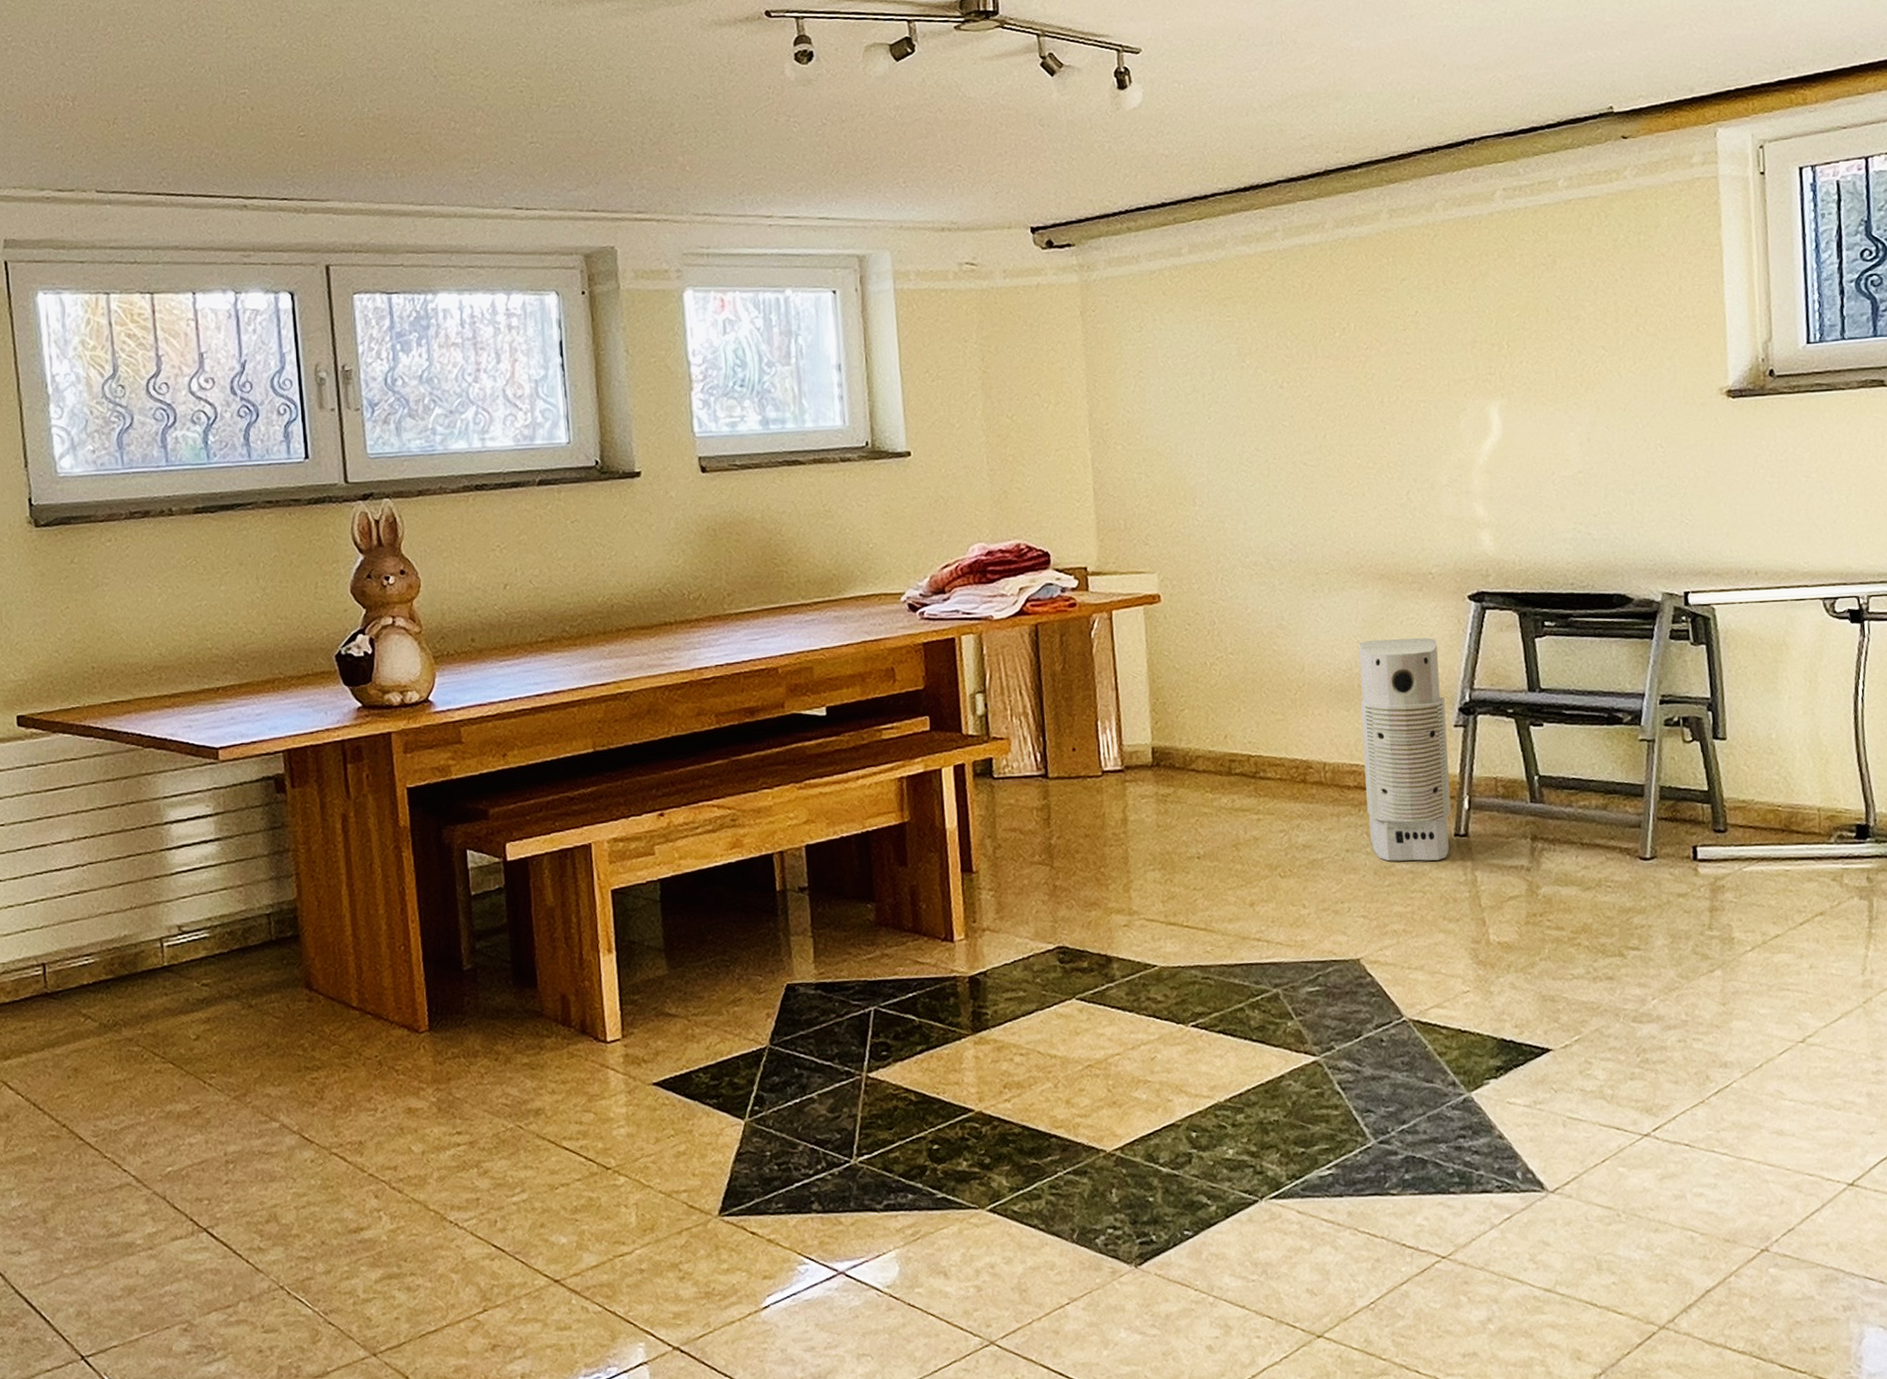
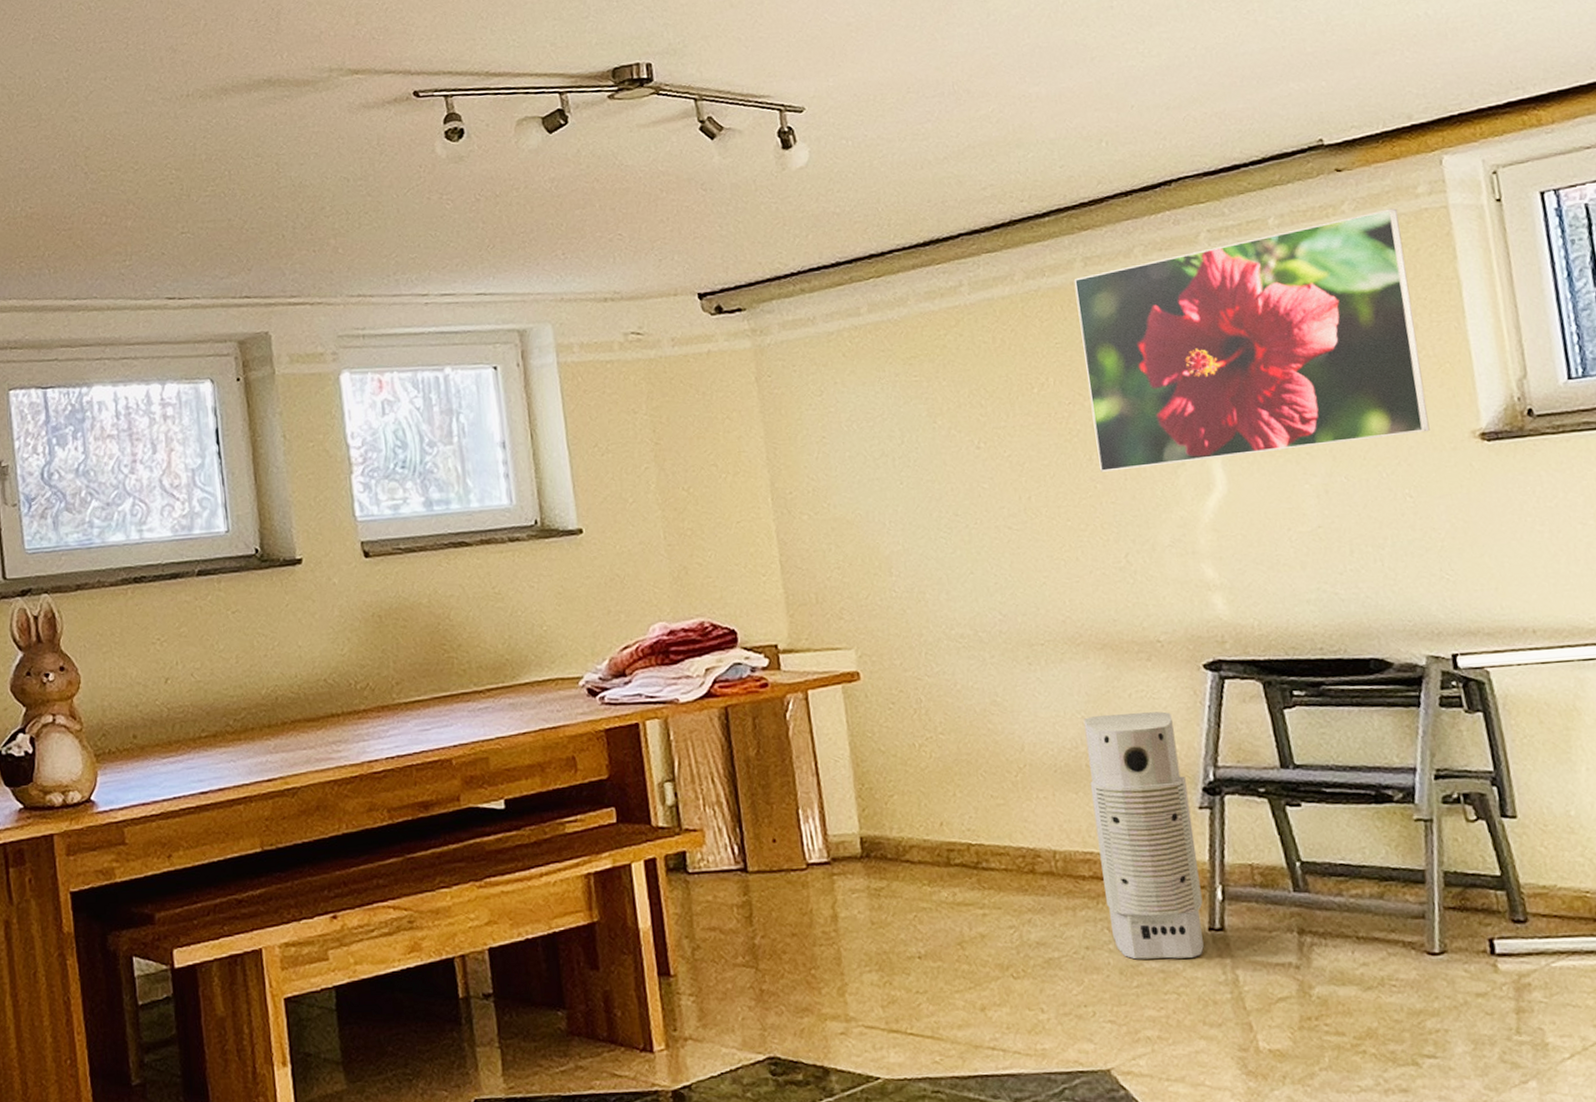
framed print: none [1379,176,1684,414] -> present [1073,208,1430,472]

